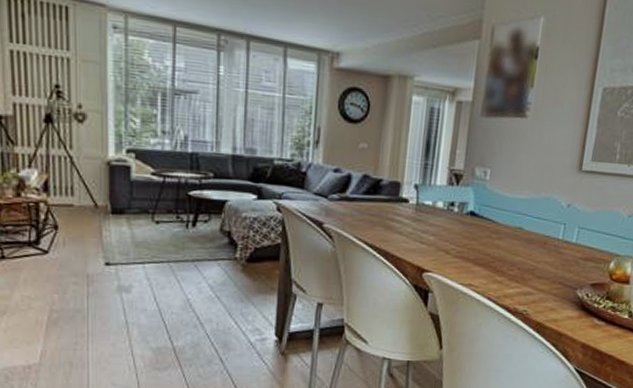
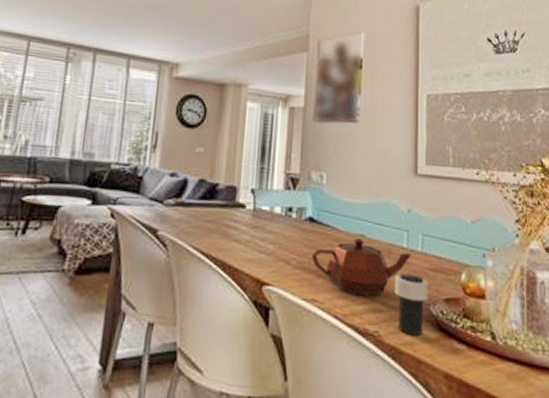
teapot: none [470,231,567,281] -> present [311,238,412,296]
cup: none [545,262,578,315] -> present [394,274,428,337]

